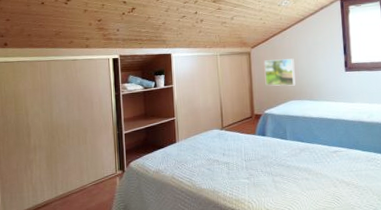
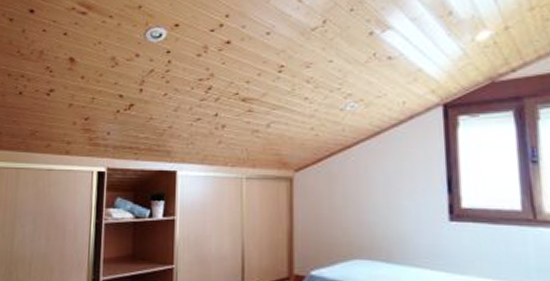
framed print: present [264,58,296,87] -> none [313,190,363,236]

